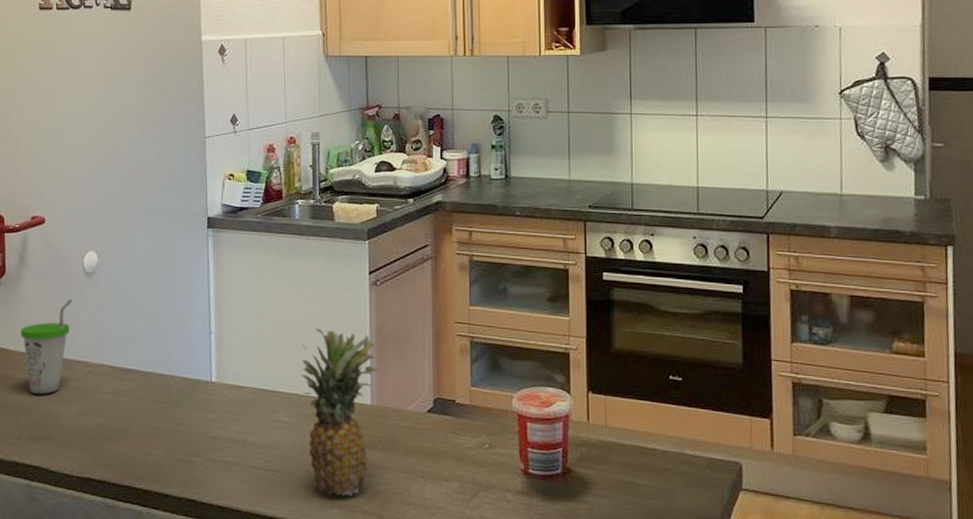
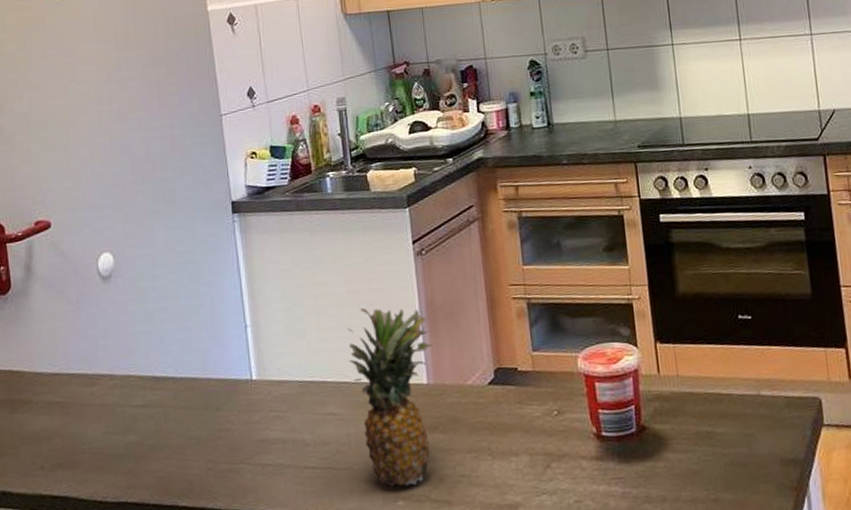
cup: present [21,298,72,394] -> none [34,307,89,417]

